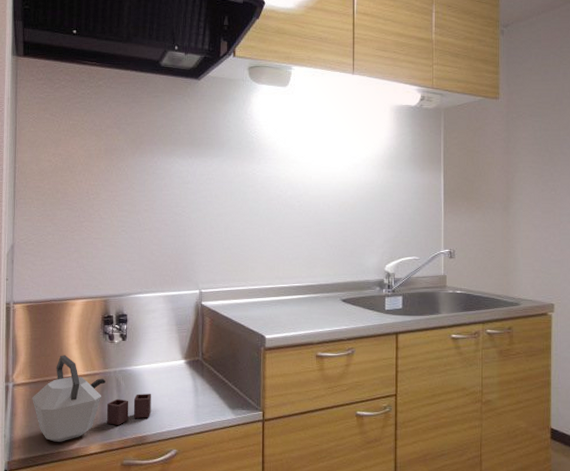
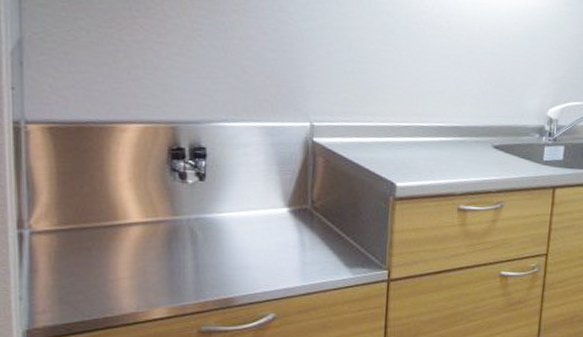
kettle: present [32,355,152,442] -> none [62,195,242,306]

